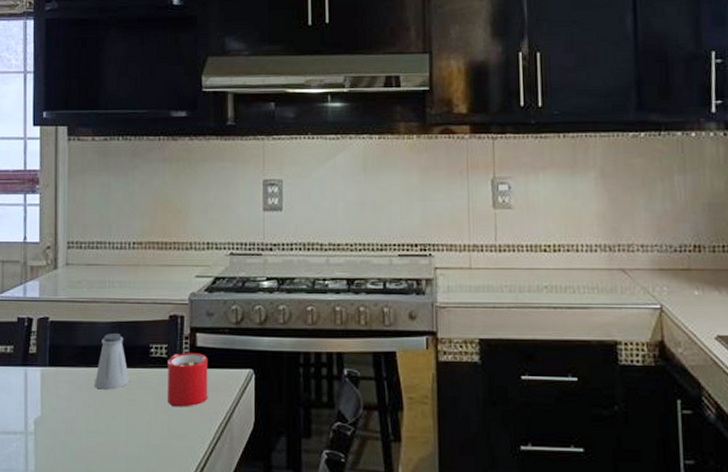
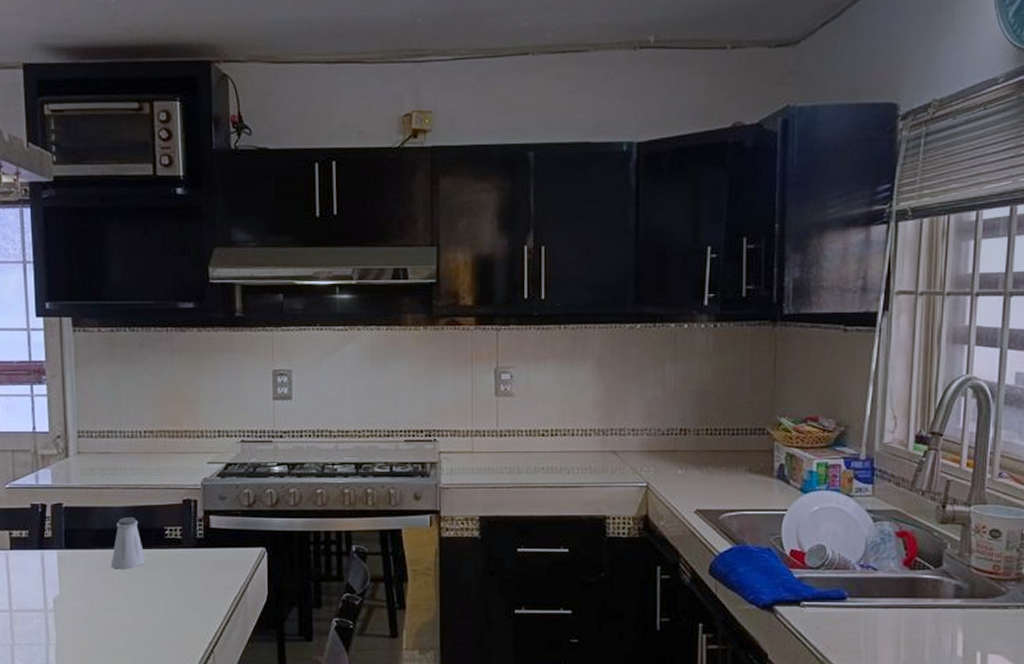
mug: present [168,353,208,407] -> none [182,534,223,584]

